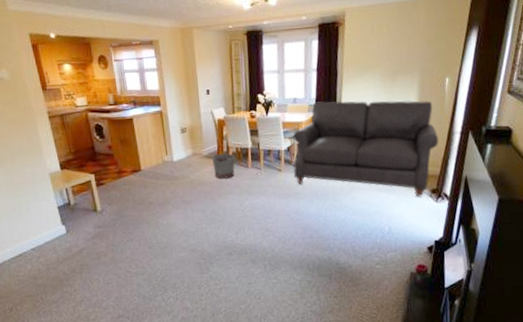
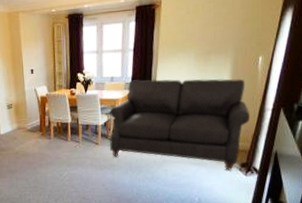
bucket: present [211,153,236,179] -> none [34,128,56,151]

